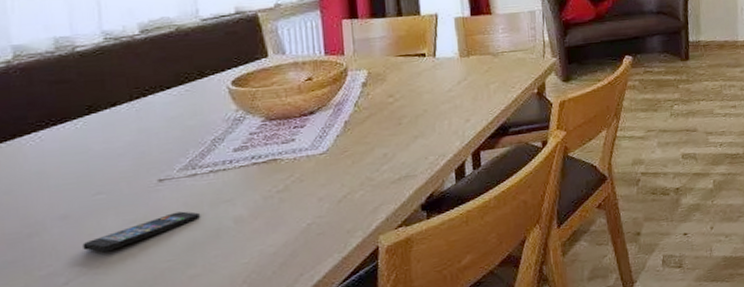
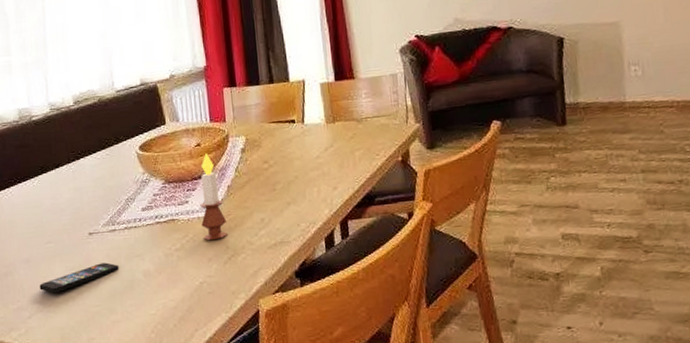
candle: none [309,88,343,180] -> present [200,153,227,241]

